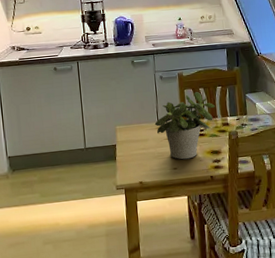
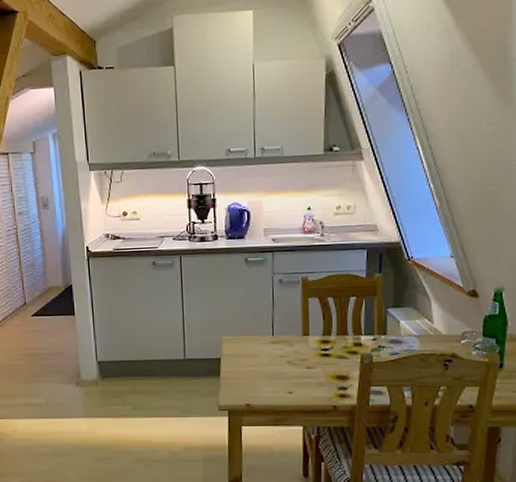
potted plant: present [154,91,215,160] -> none [268,301,346,383]

